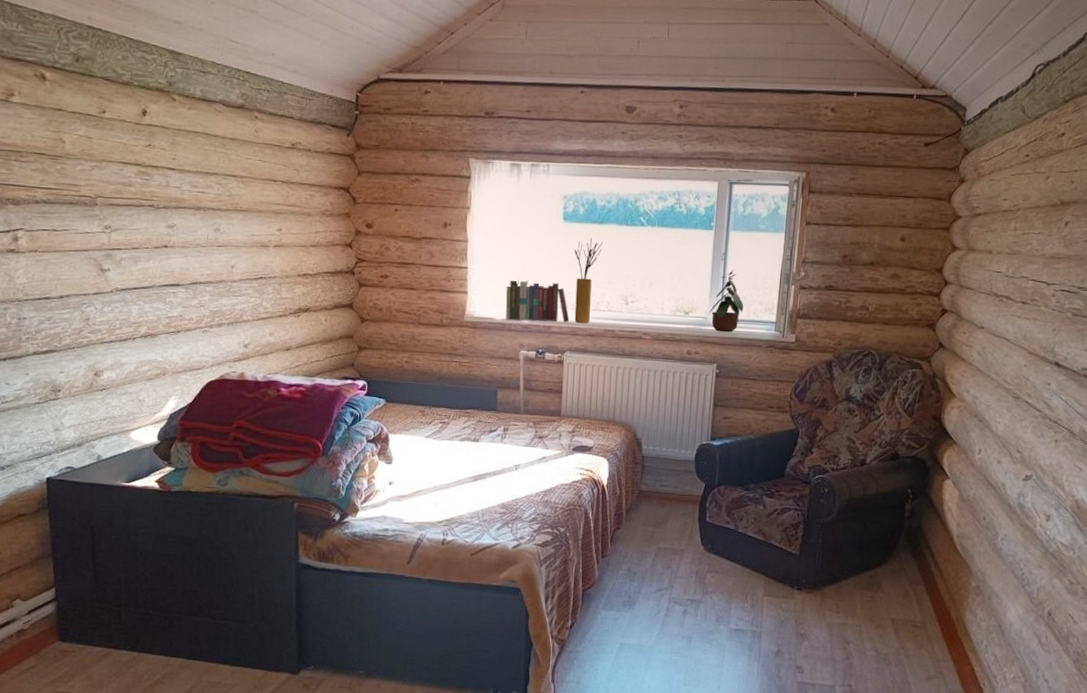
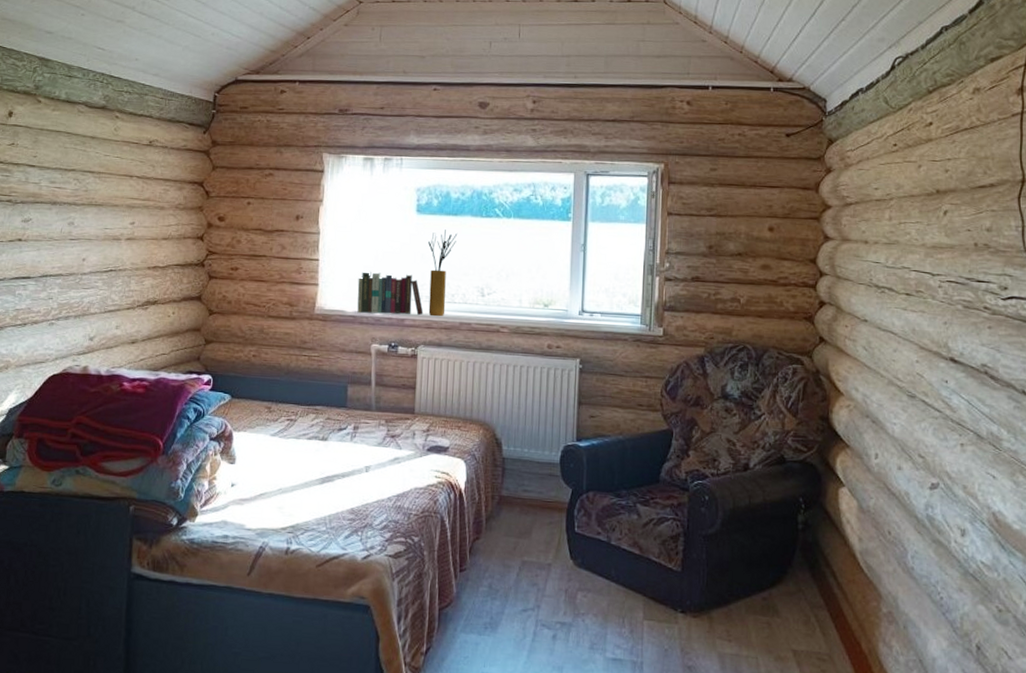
potted plant: present [708,270,744,333] -> none [569,261,606,326]

